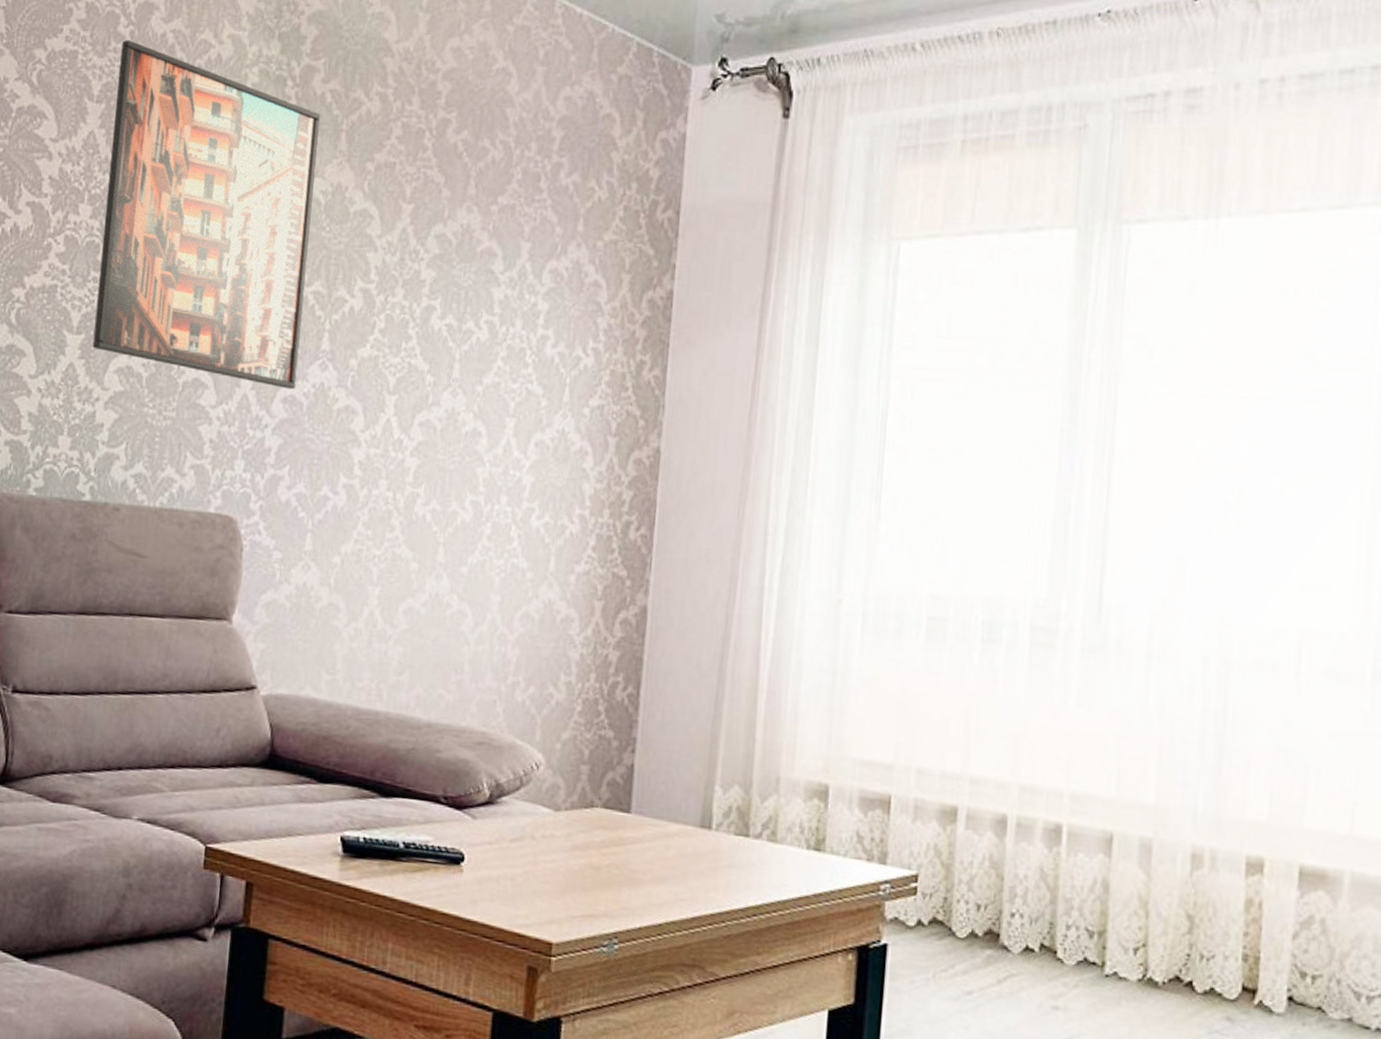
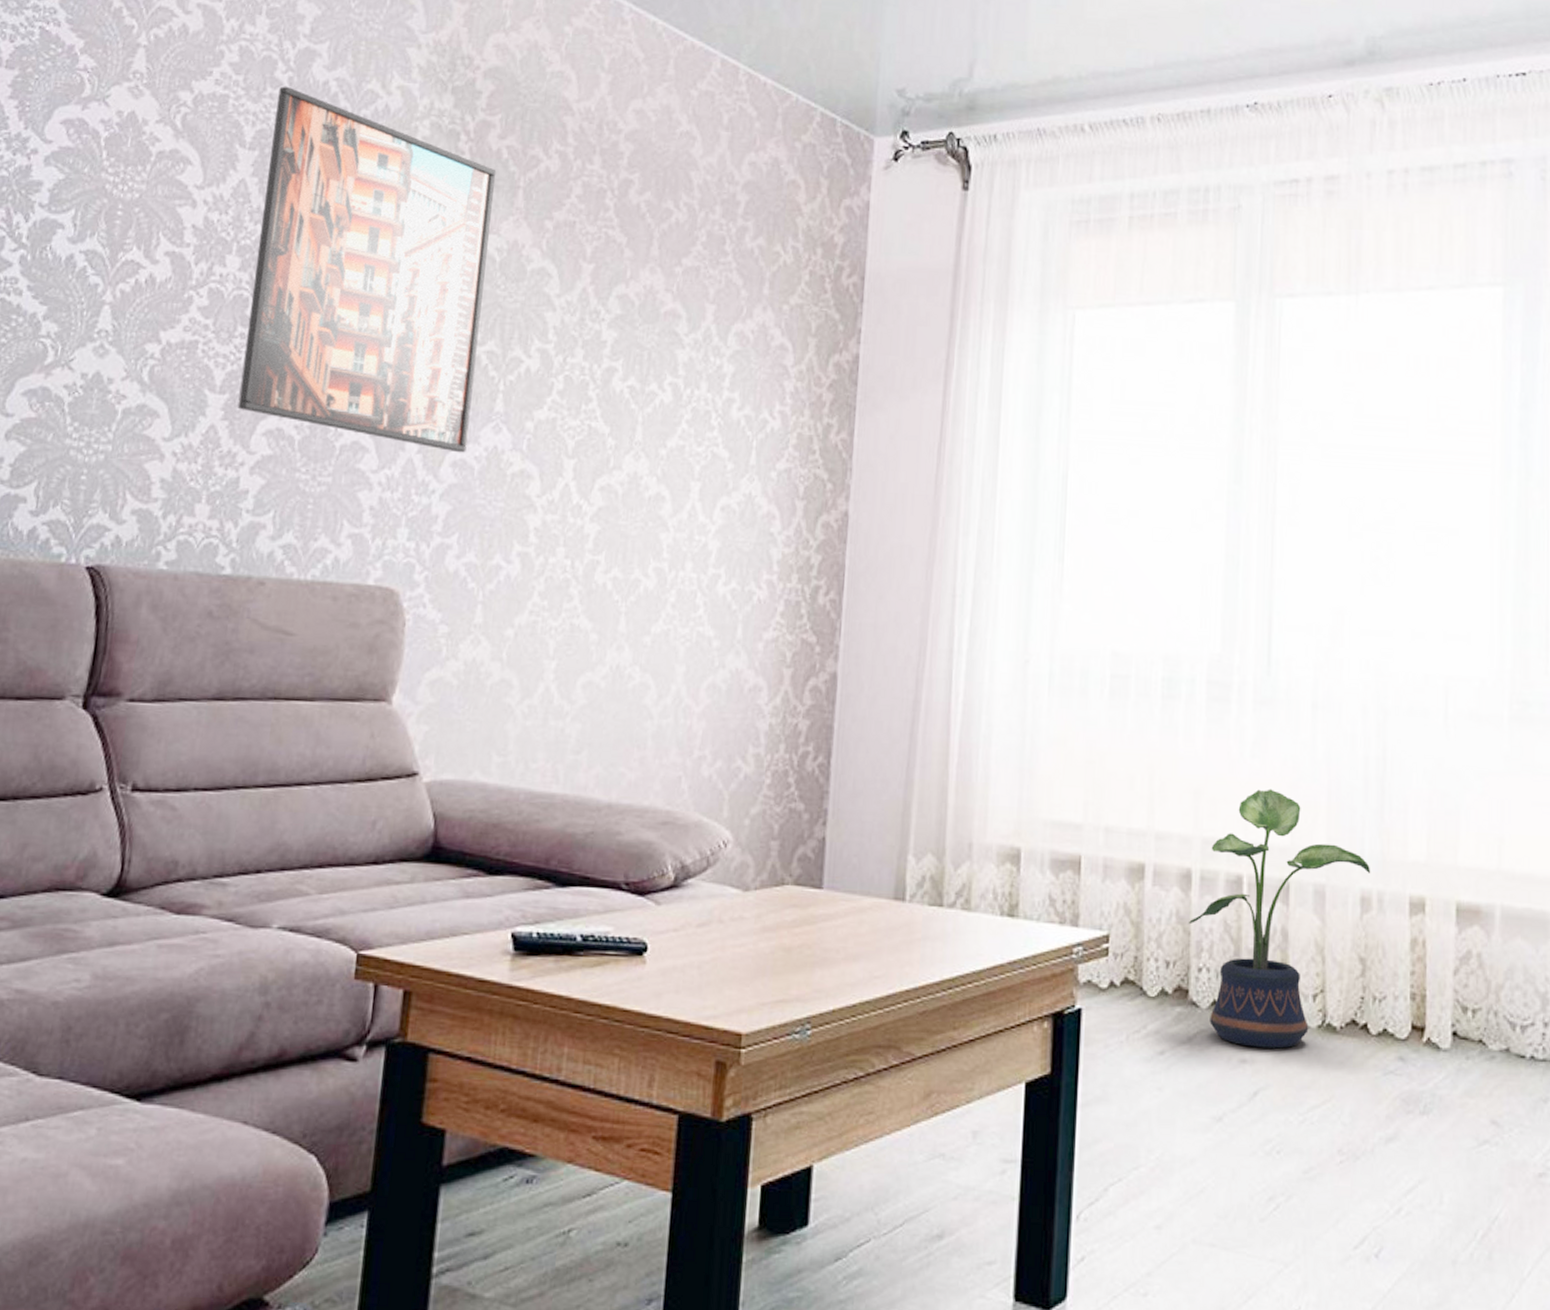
potted plant: none [1001,738,1204,999] -> present [1188,788,1371,1049]

